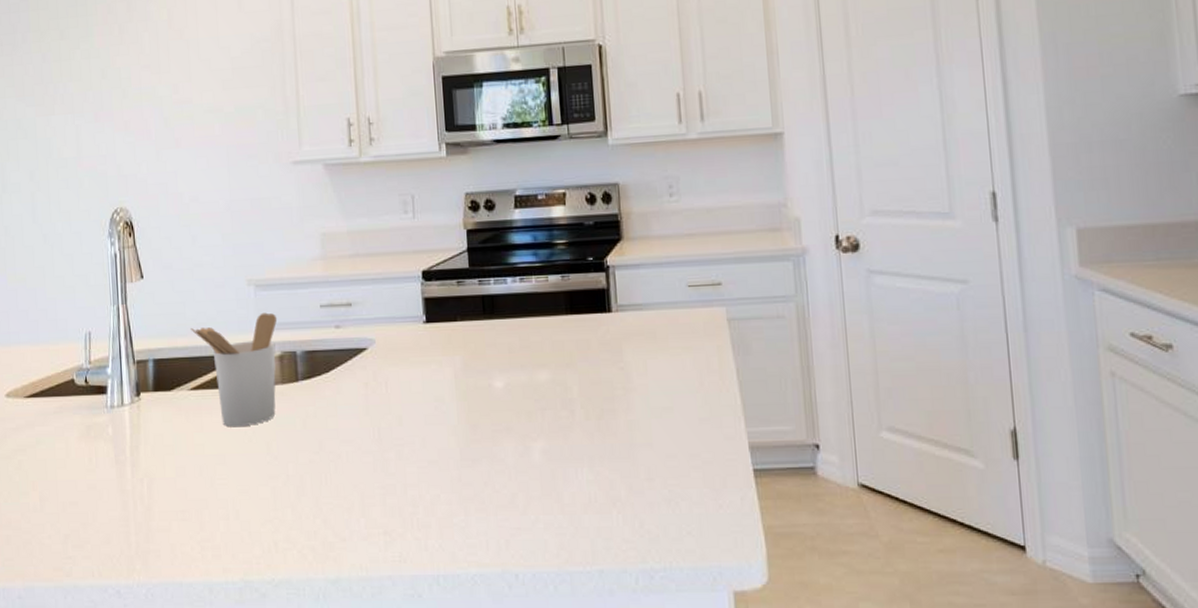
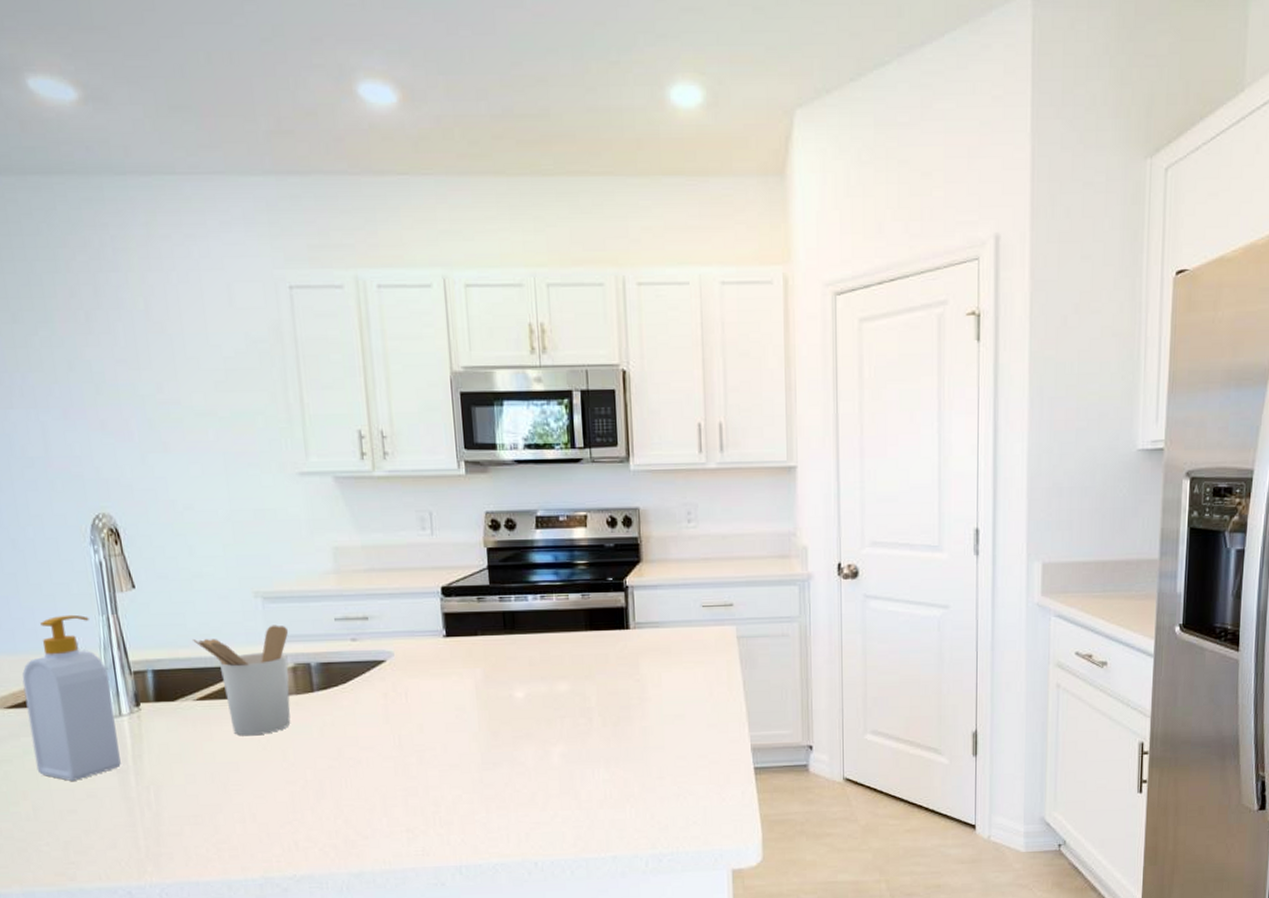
soap bottle: none [41,305,120,473] -> present [22,614,121,782]

